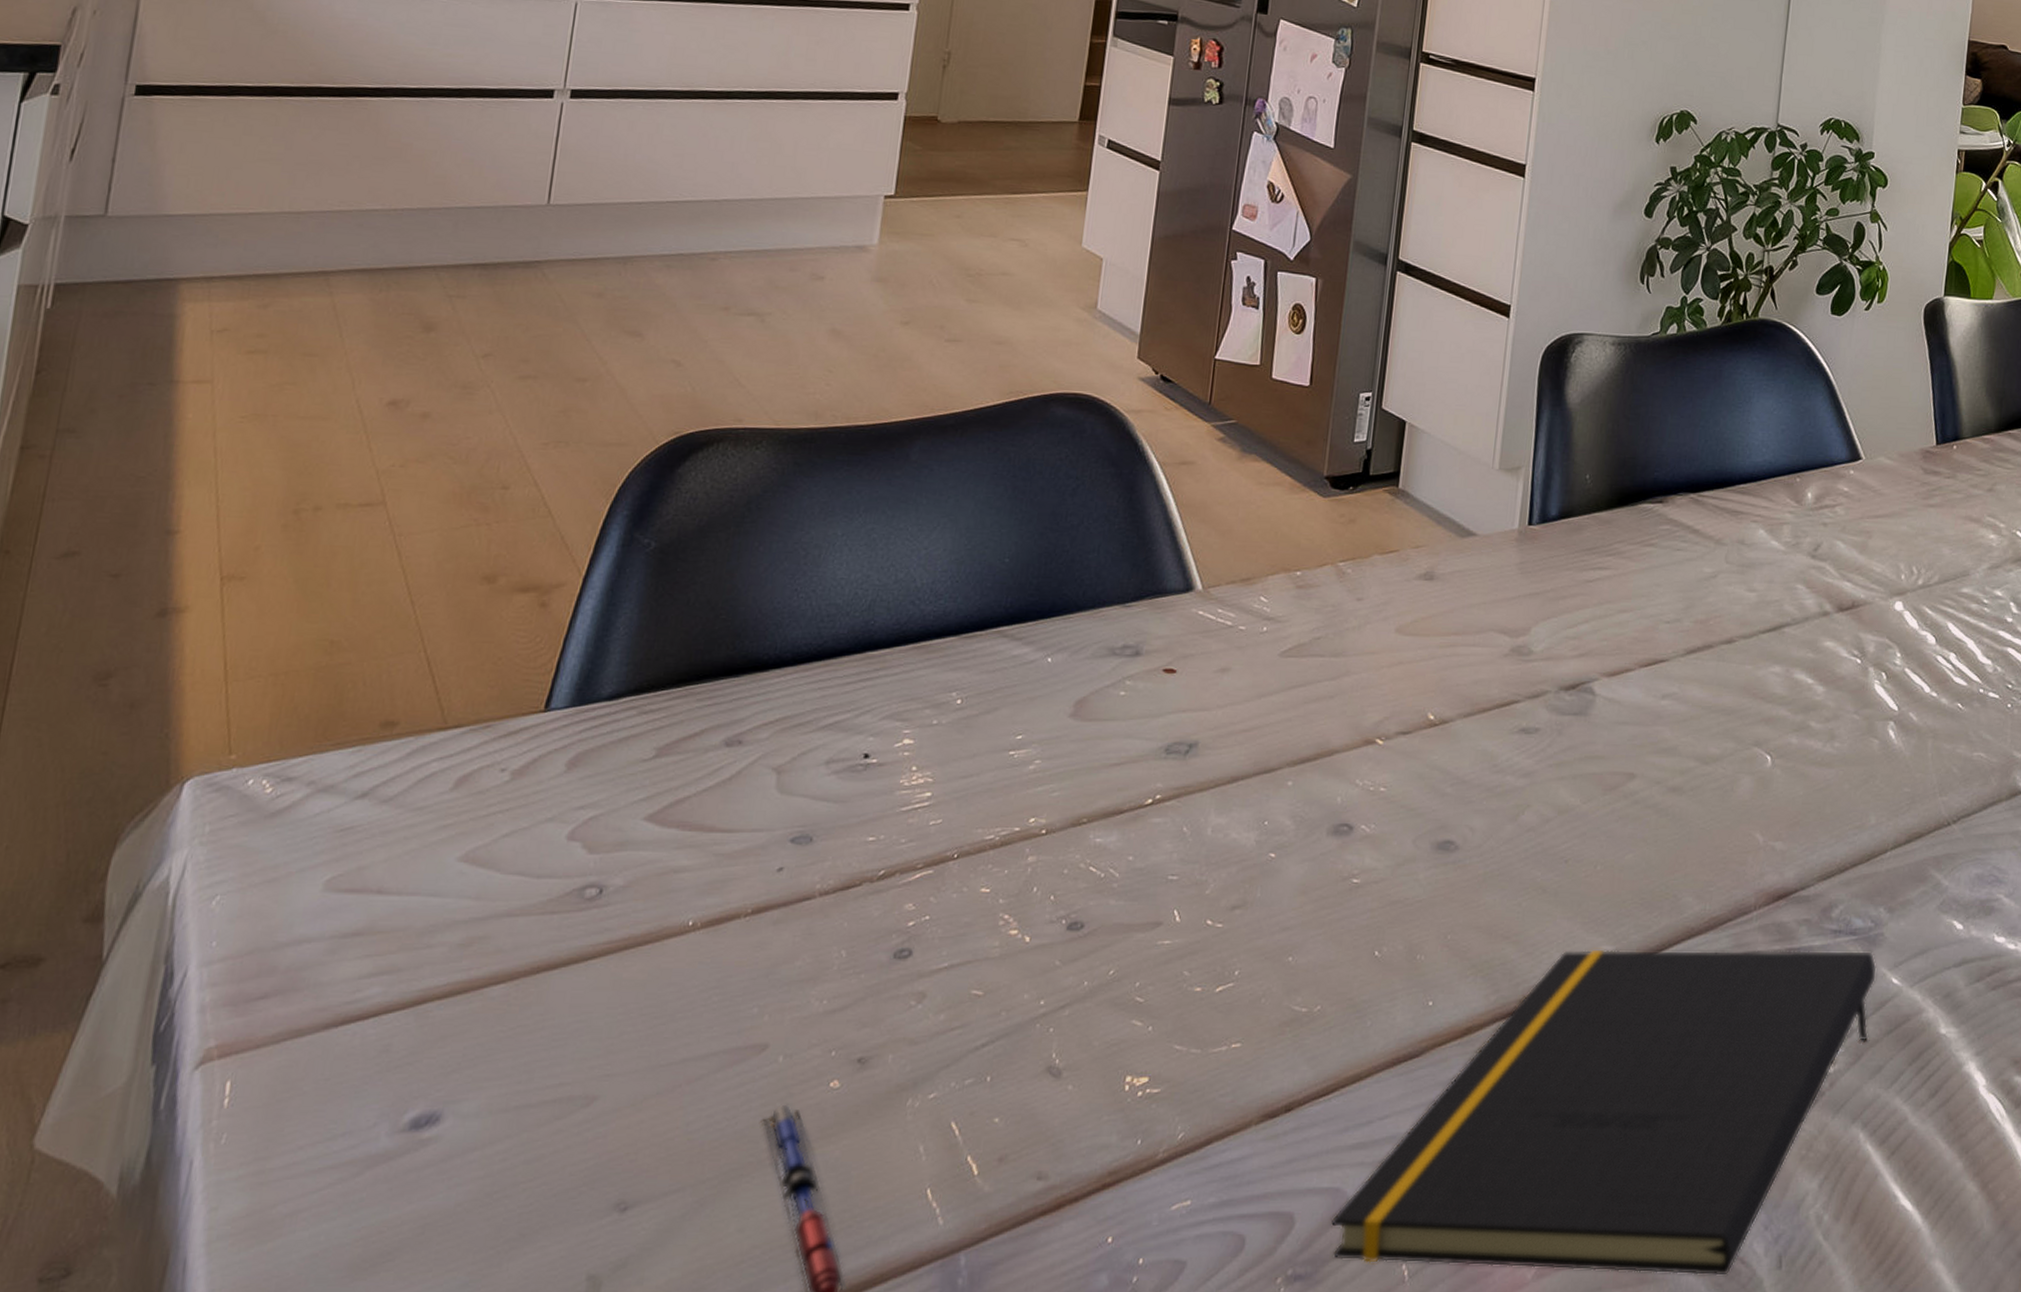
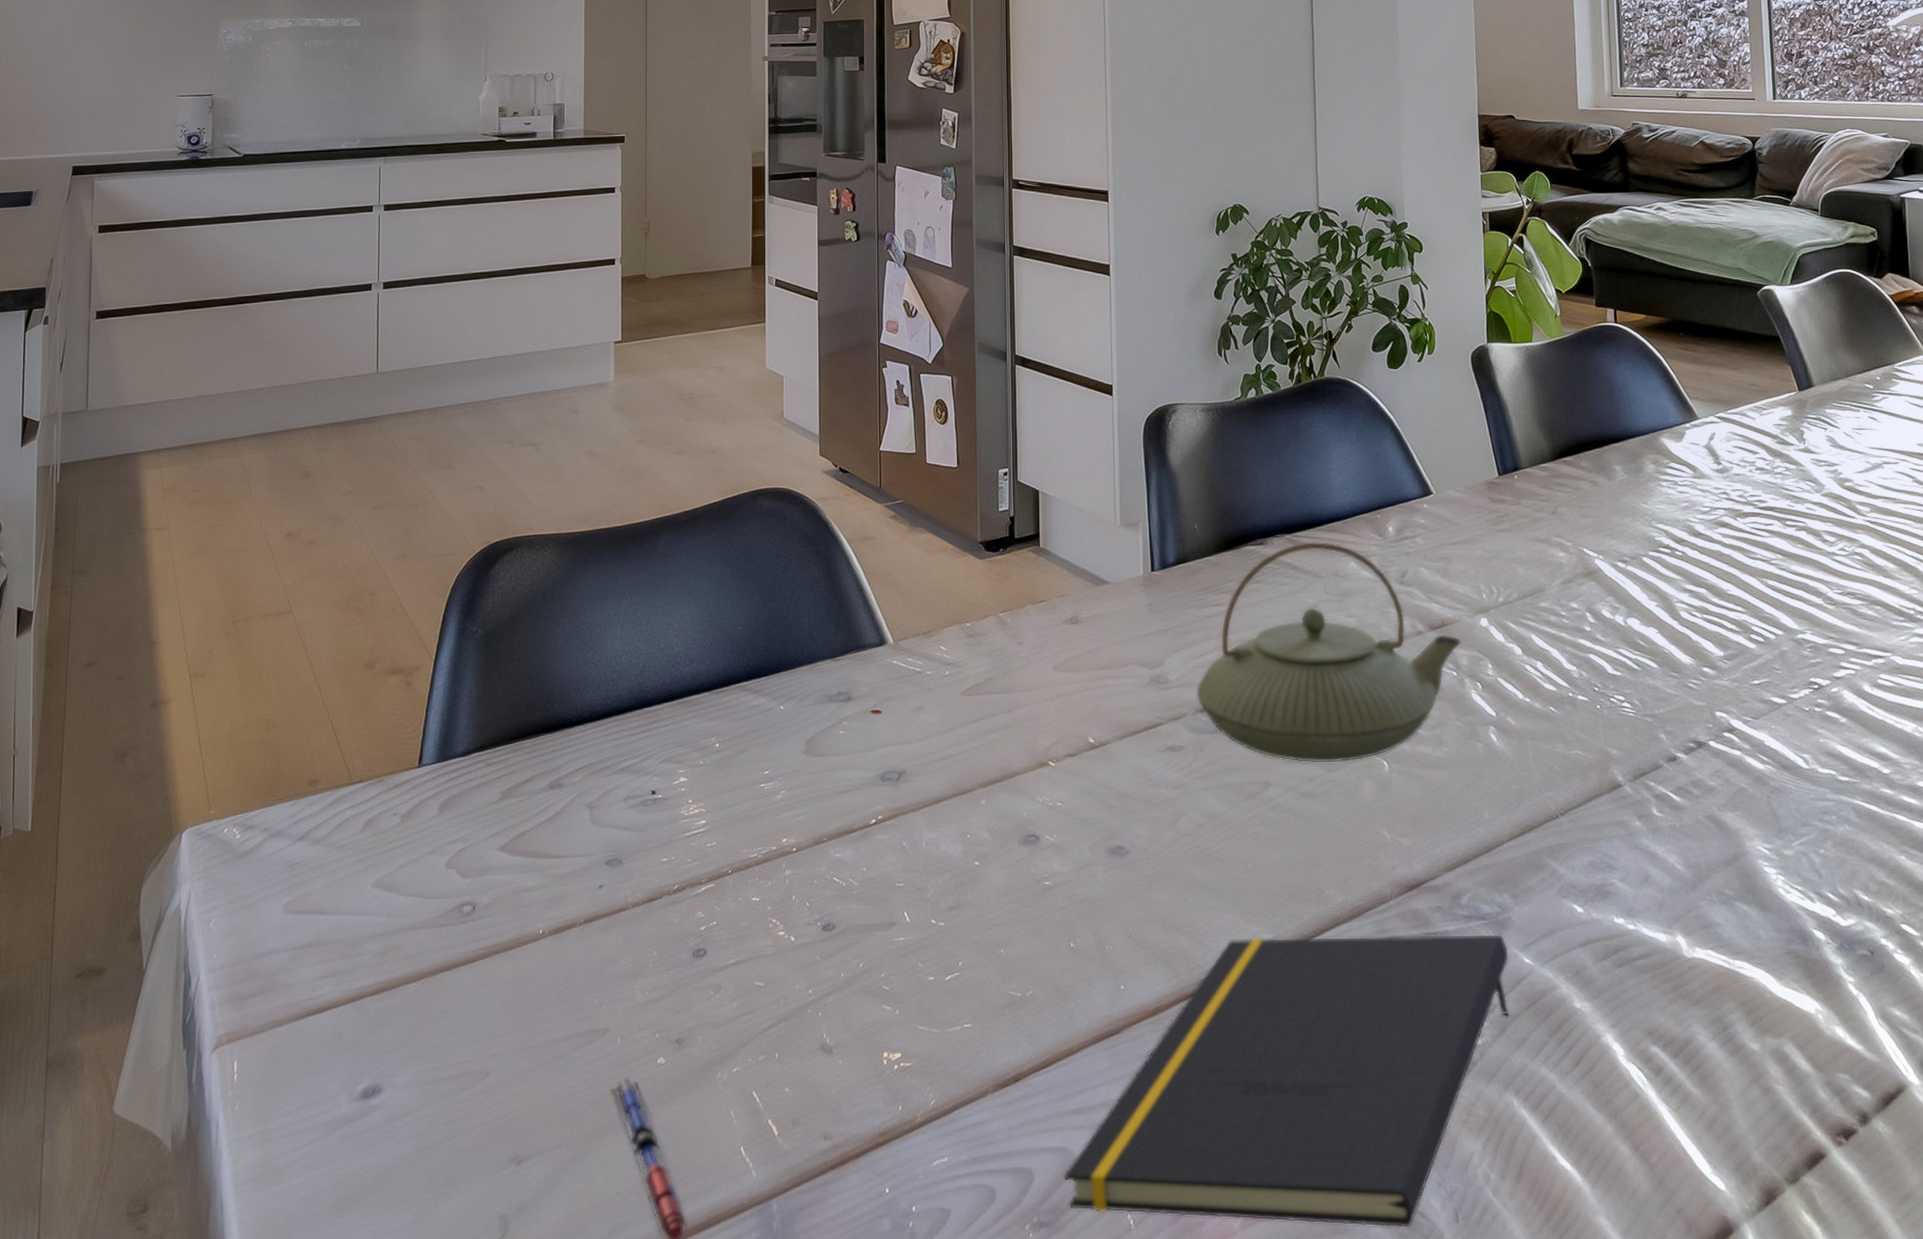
teapot: none [1561,502,1871,755] -> present [1195,541,1462,763]

